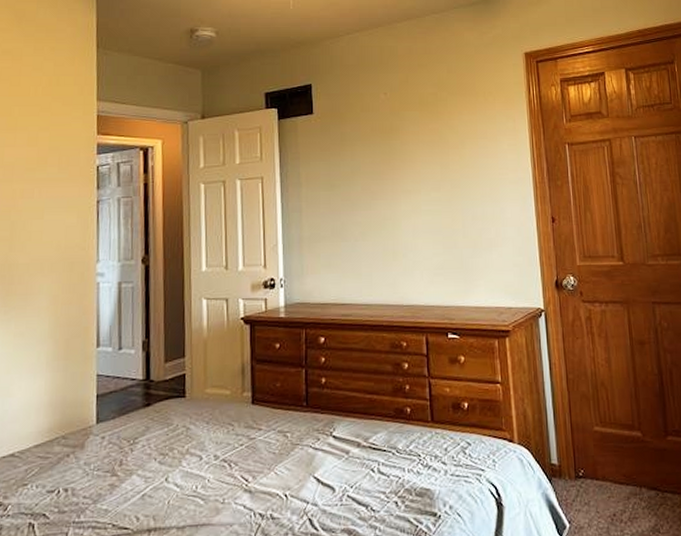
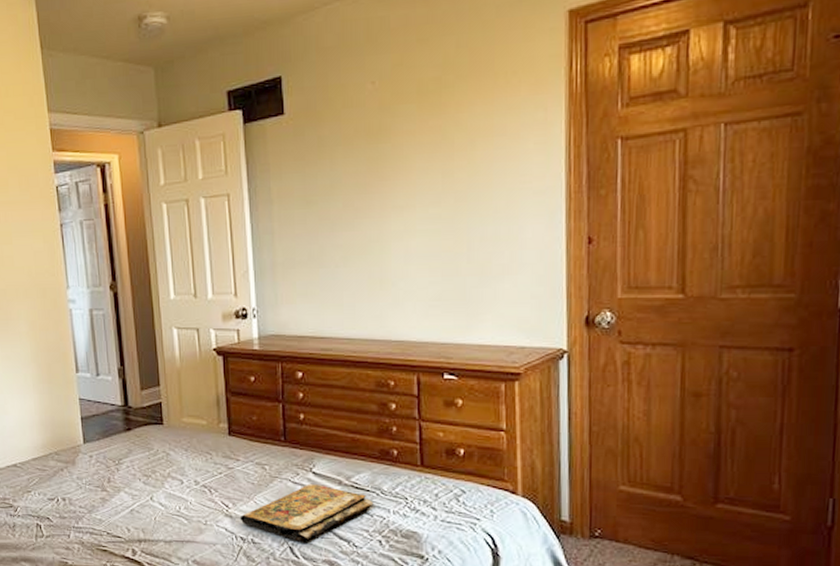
book: none [259,447,390,513] -> present [240,483,374,543]

